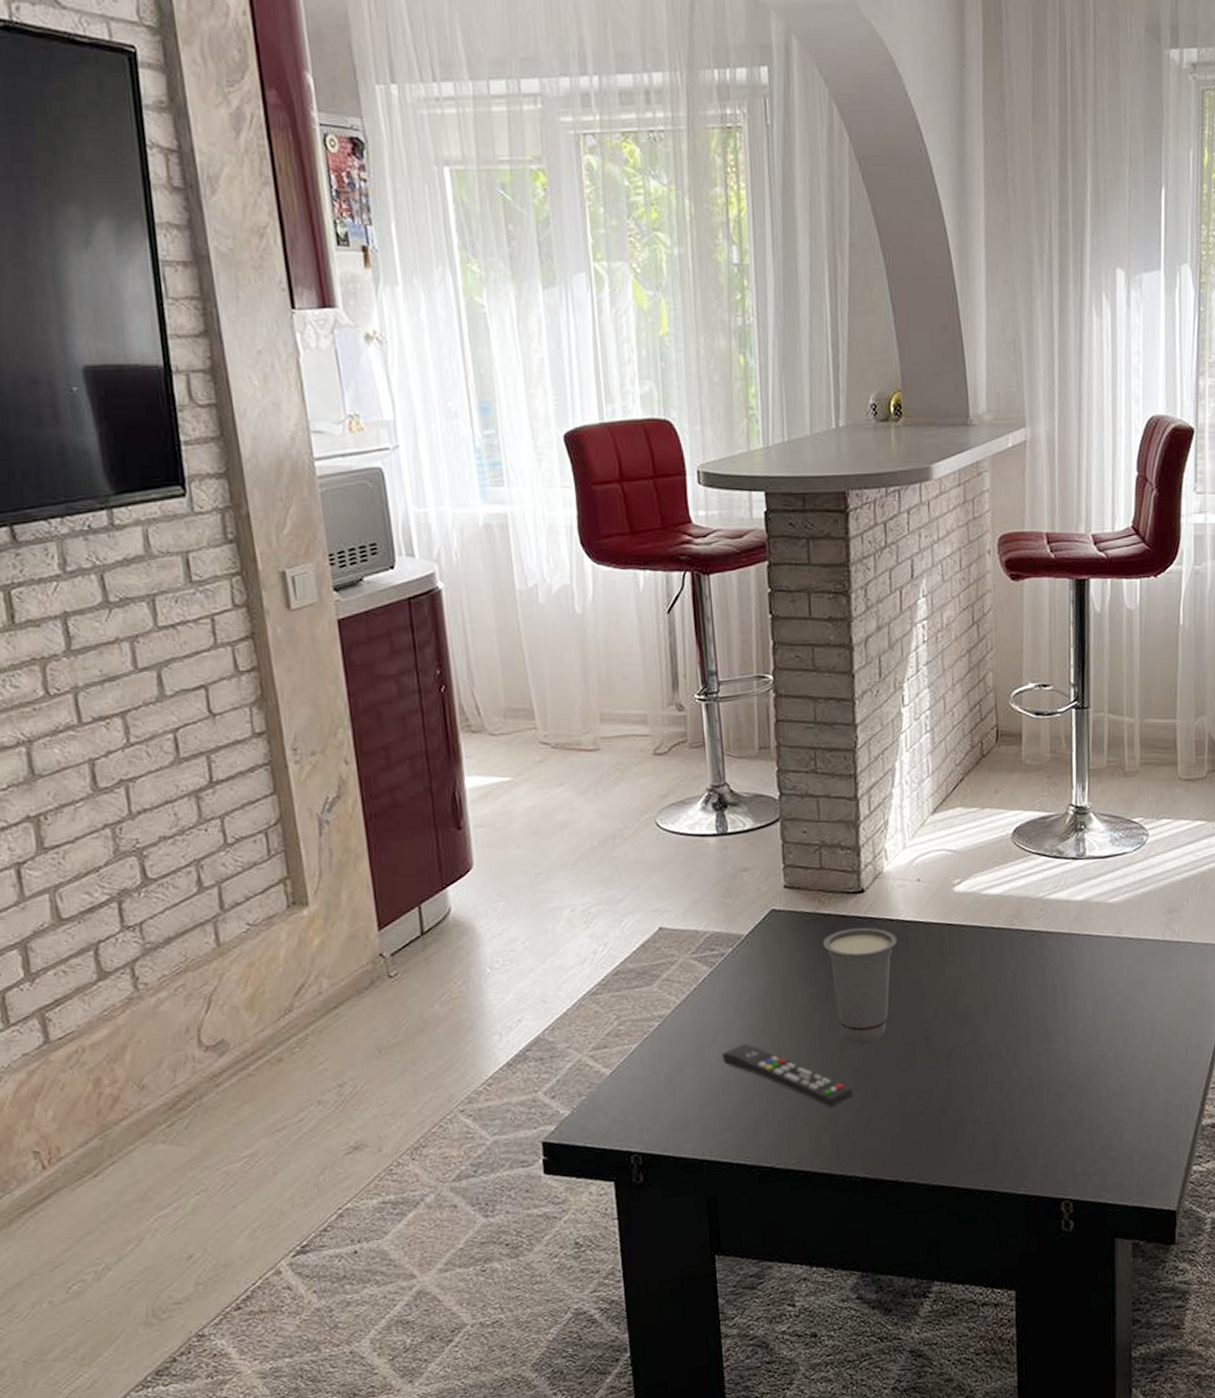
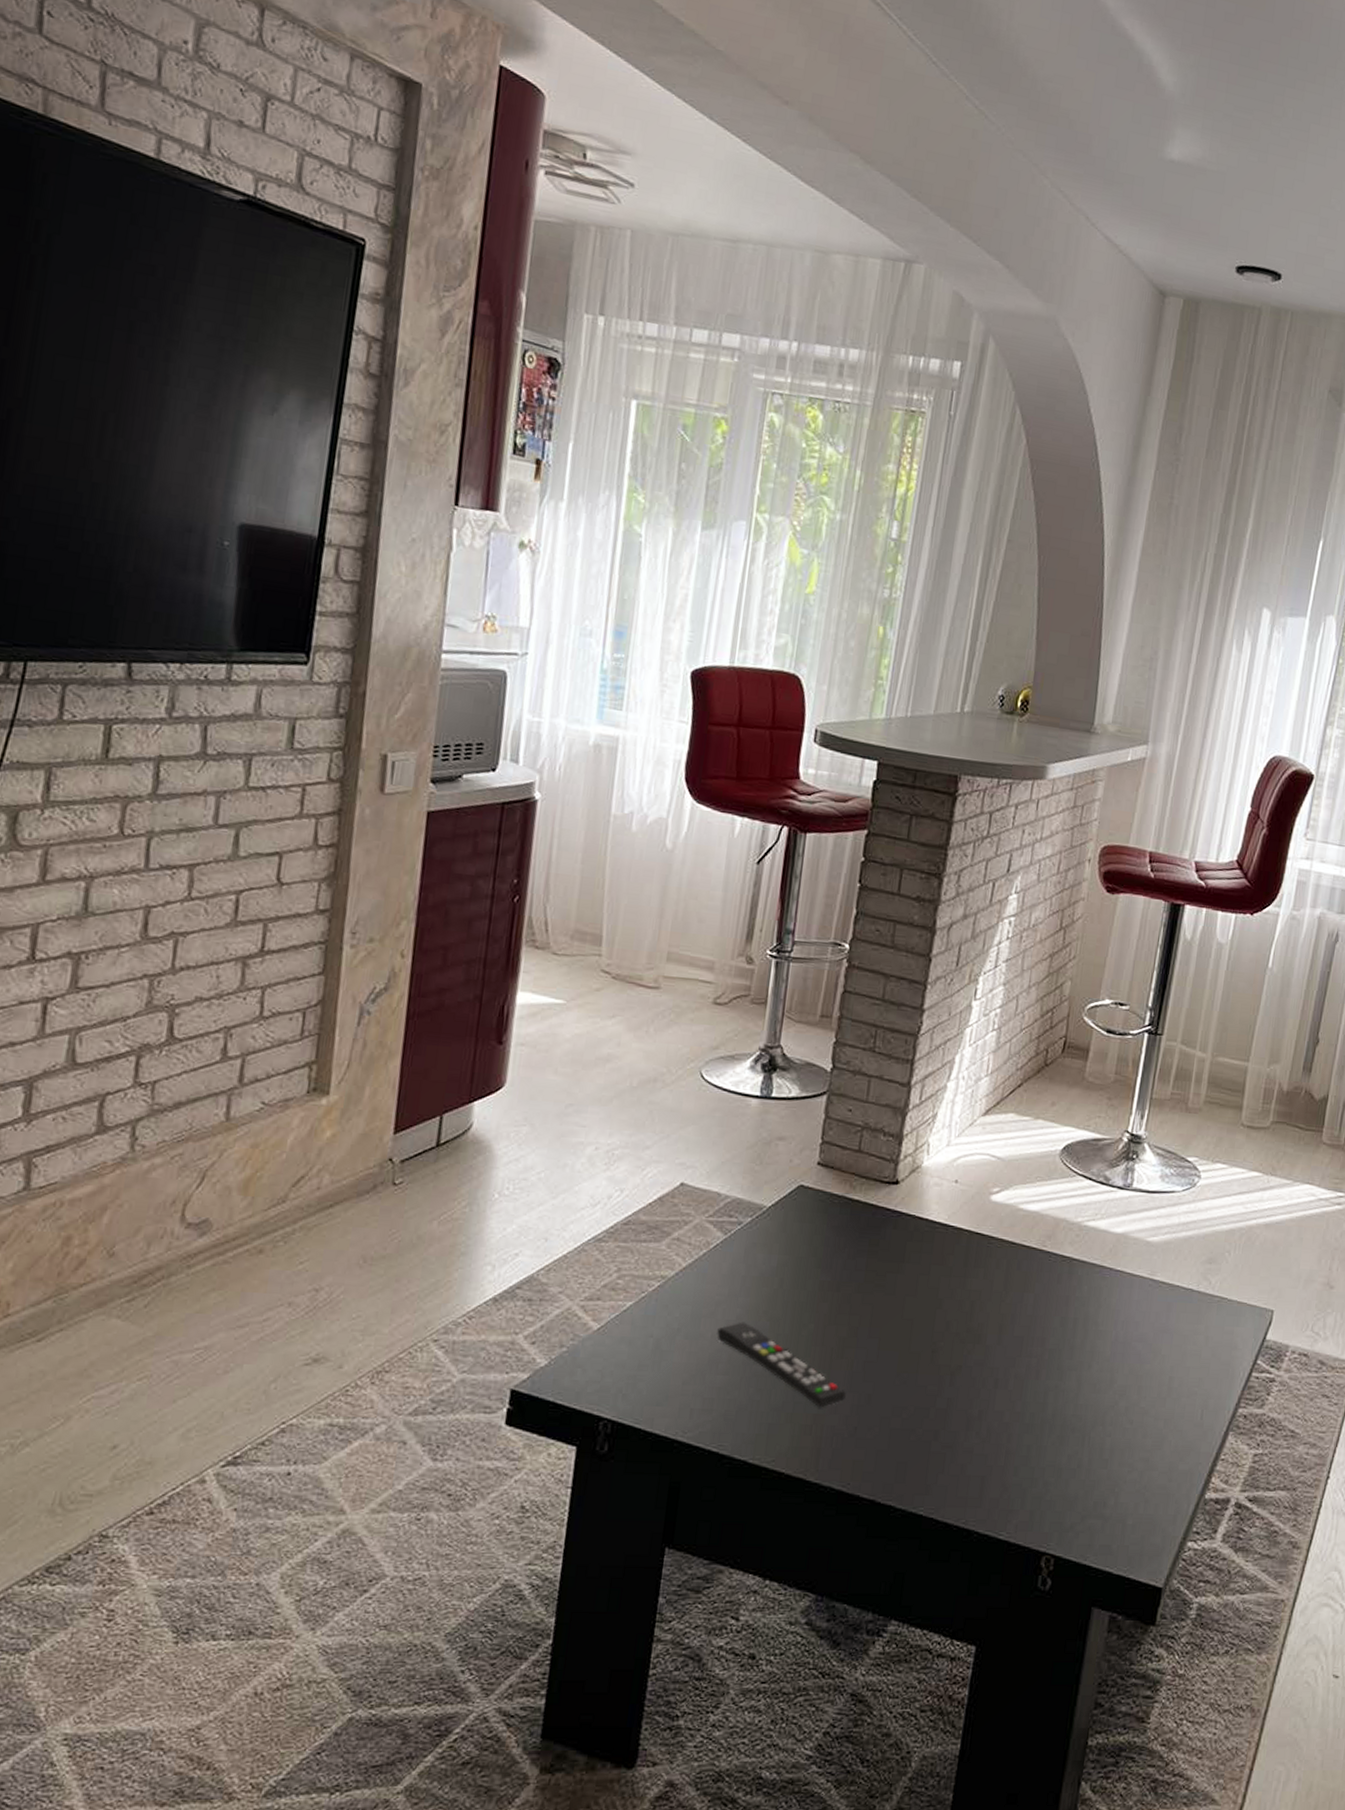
cup: present [822,927,898,1044] -> none [845,1218,924,1345]

